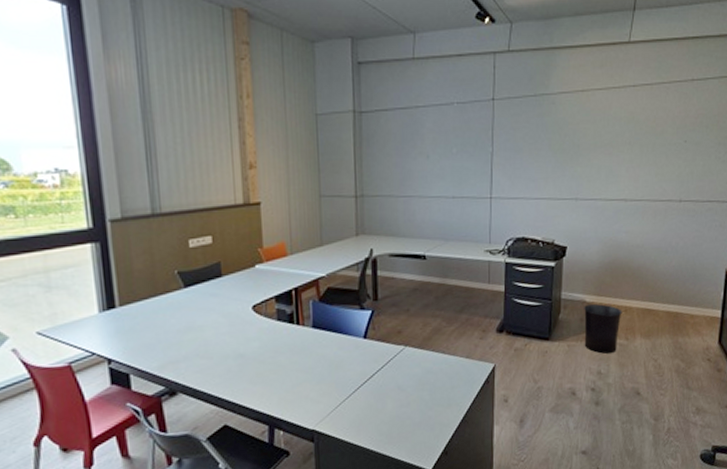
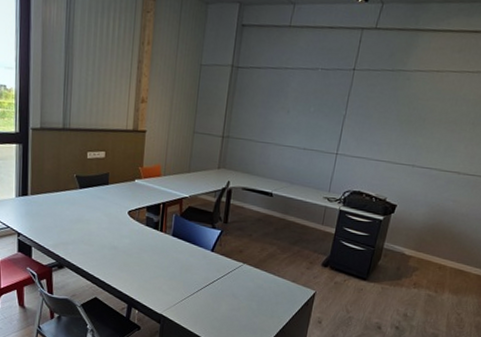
waste bin: present [584,303,622,354] -> none [396,256,437,301]

